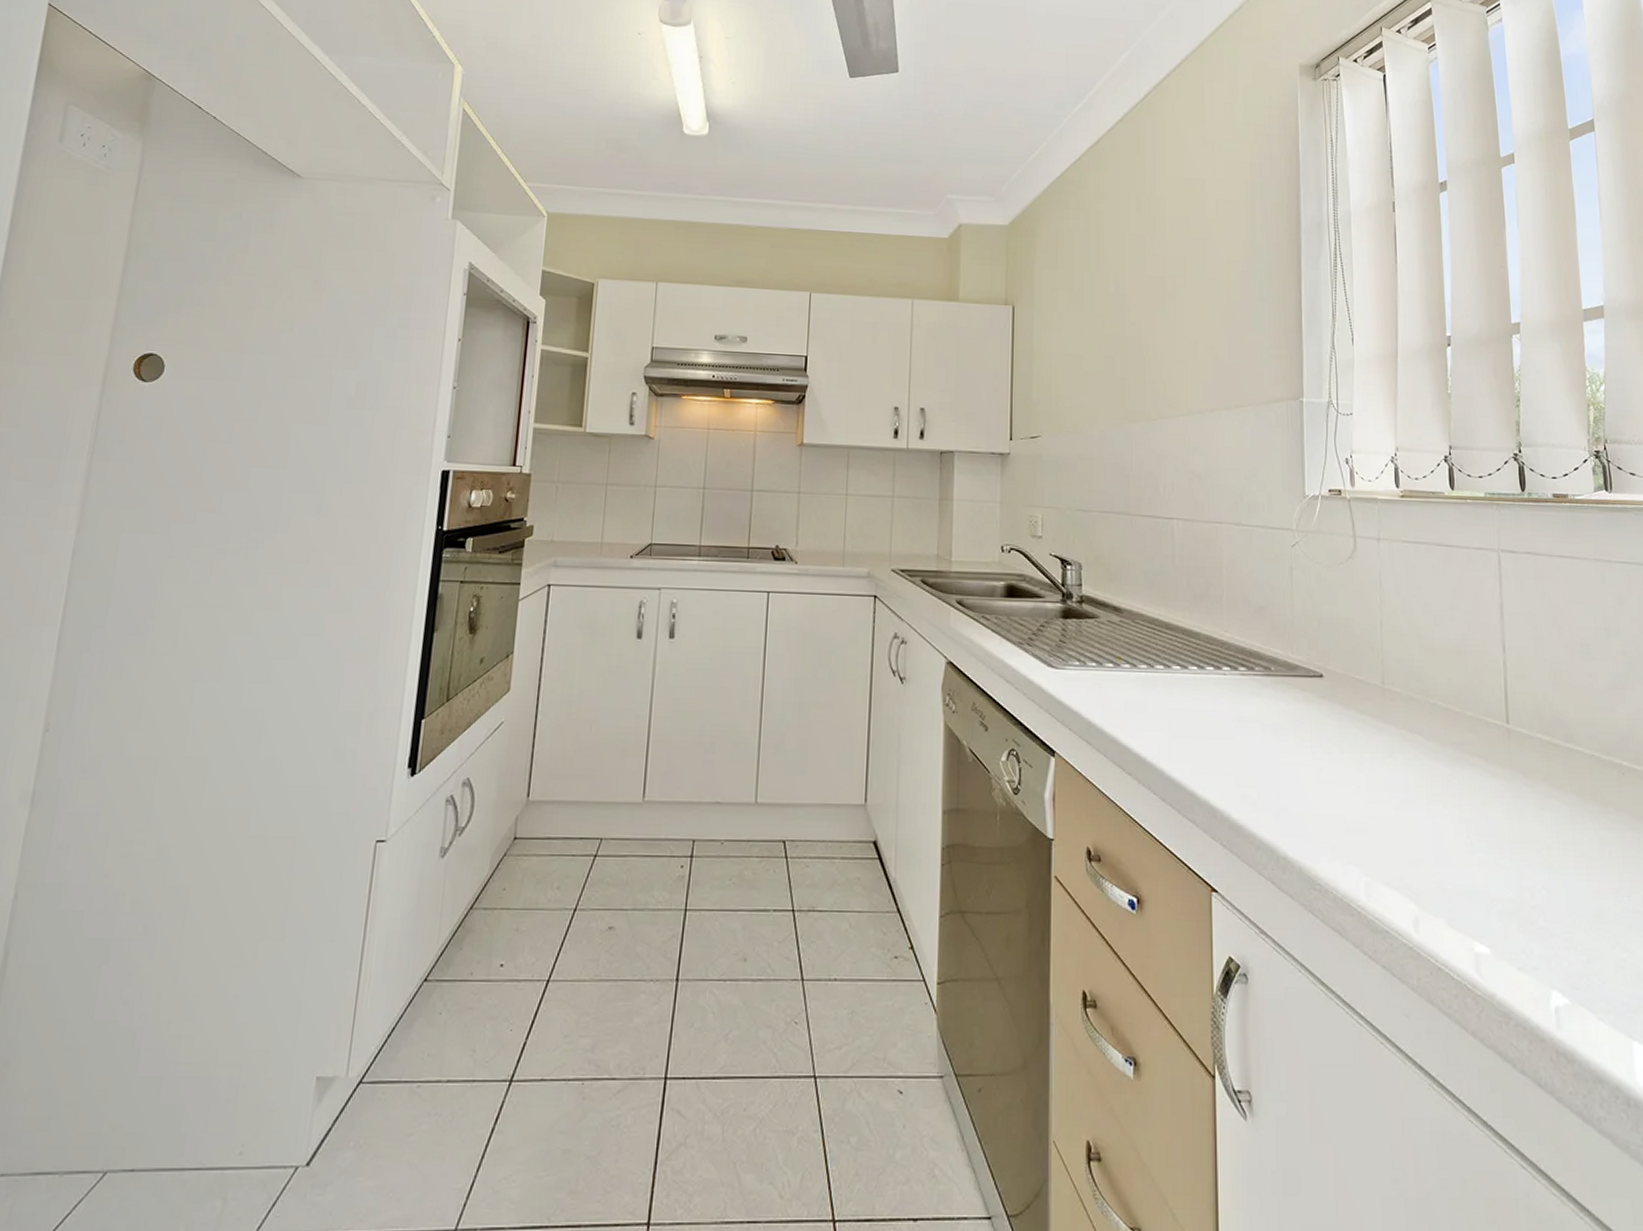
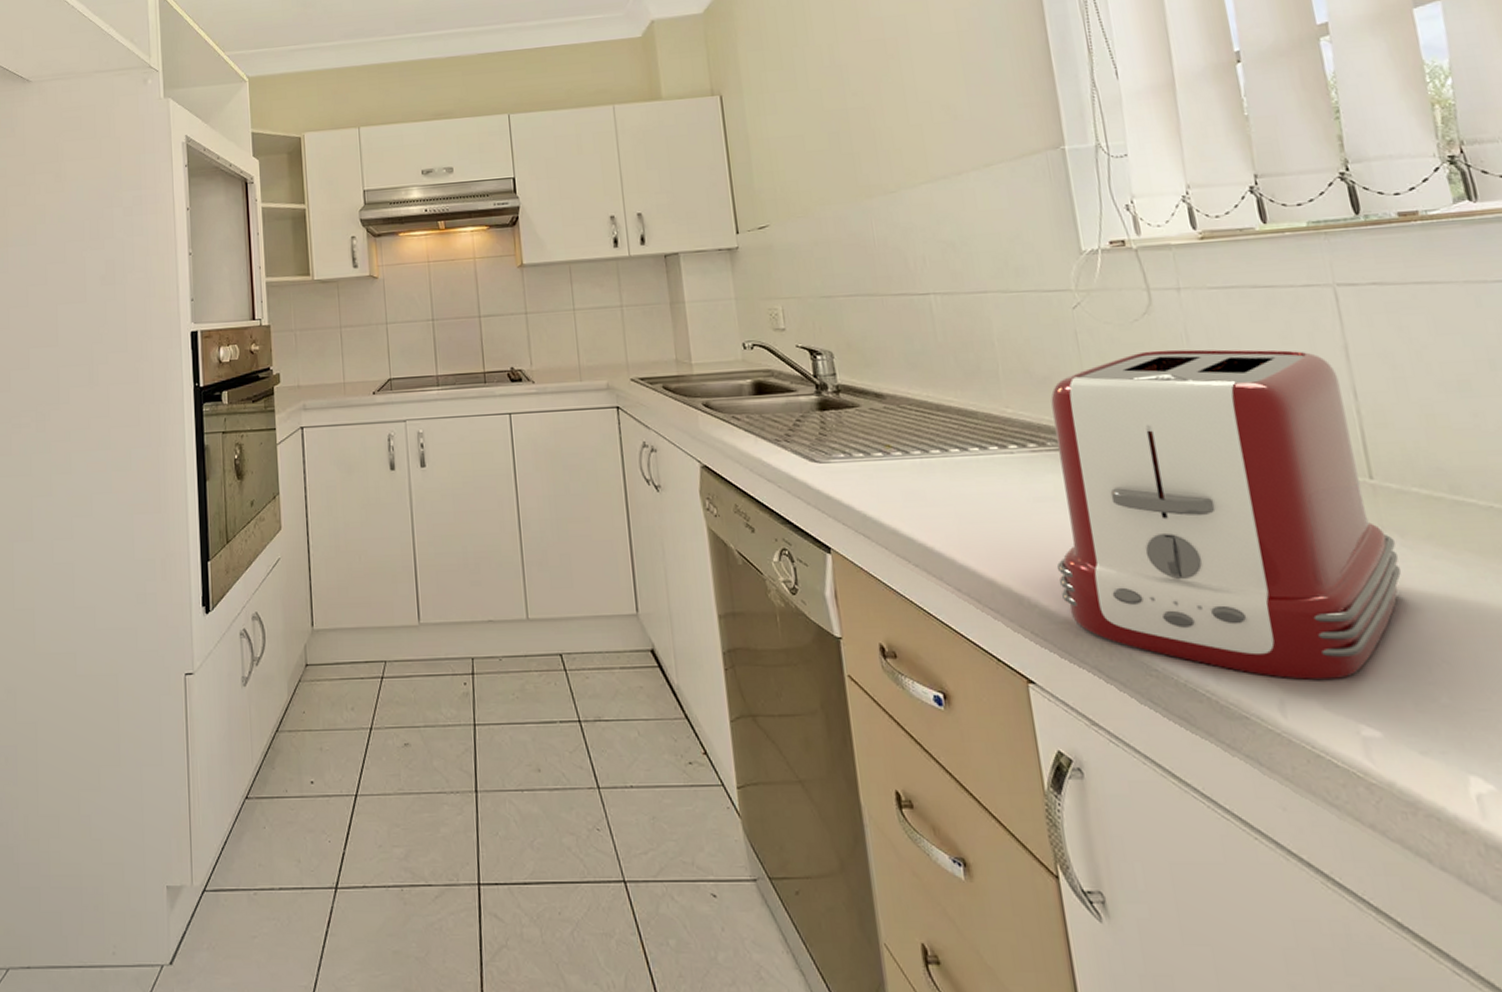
toaster: none [1249,592,1522,900] -> present [1050,349,1402,680]

